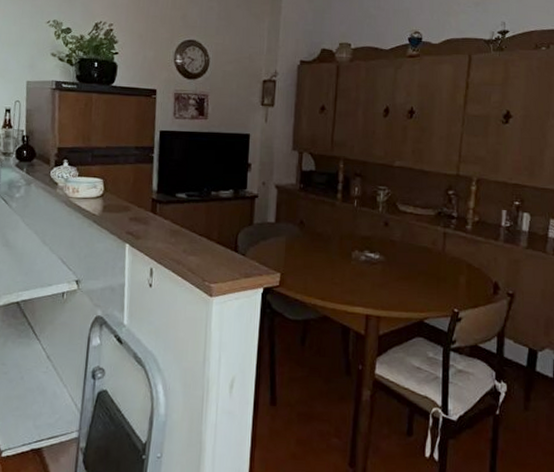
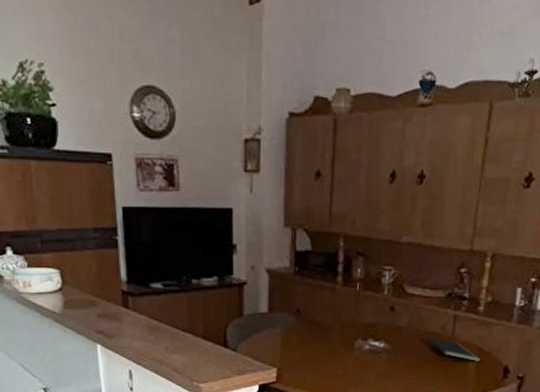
notepad: none [419,251,470,277] -> present [427,337,480,361]

